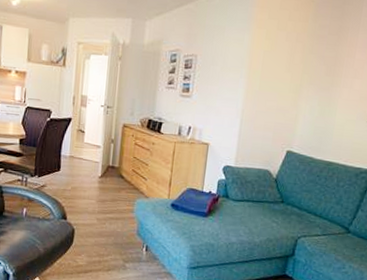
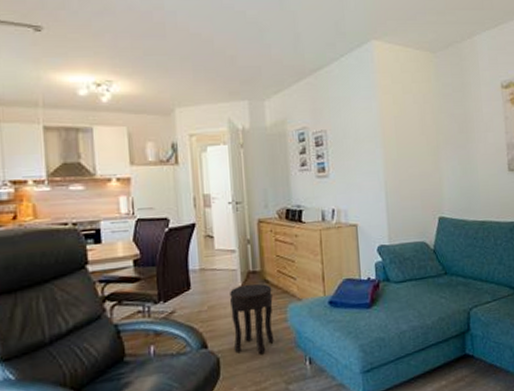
side table: none [87,175,125,235] -> present [230,283,274,355]

